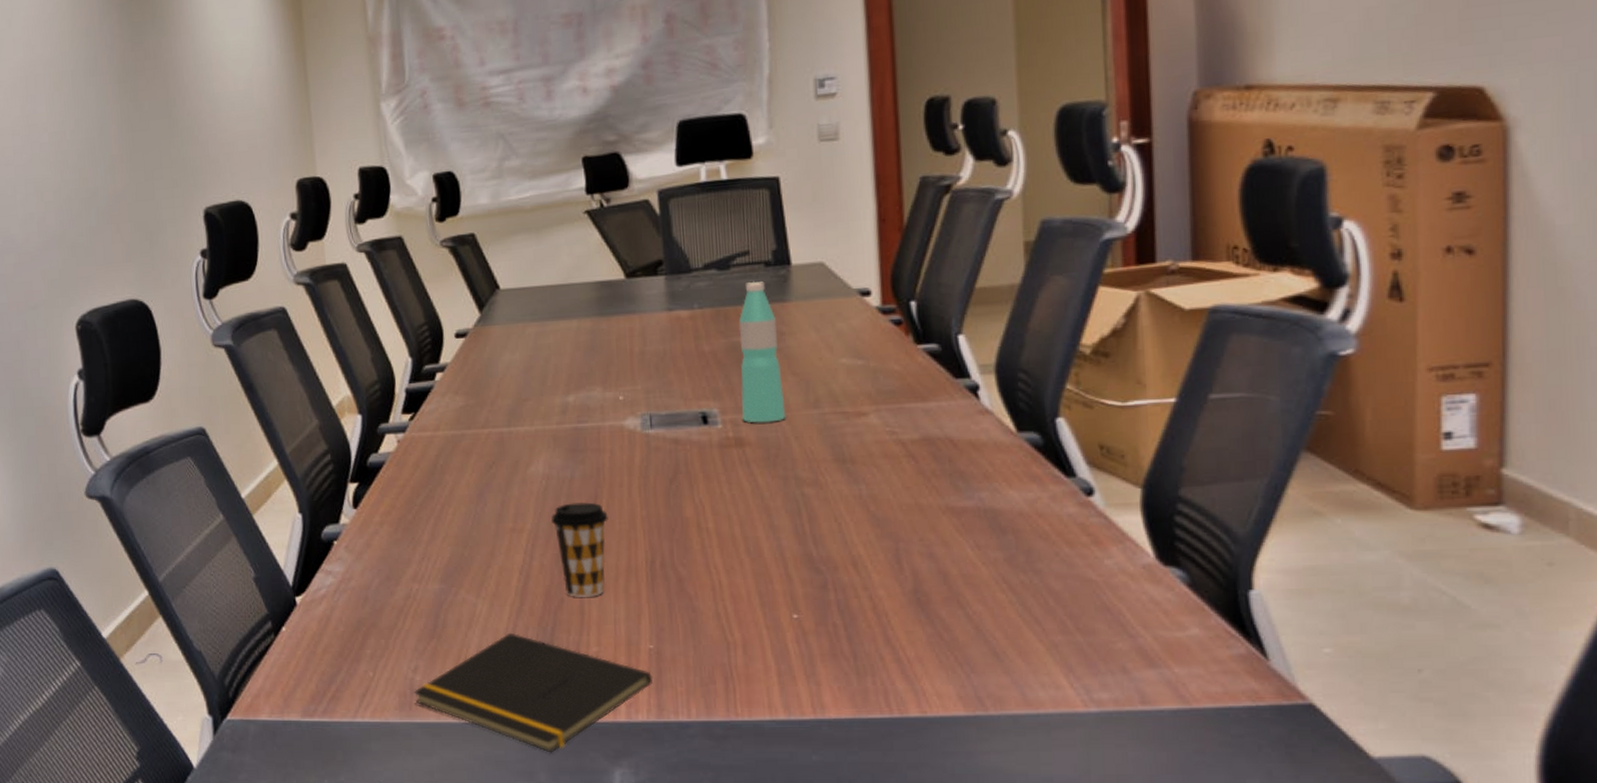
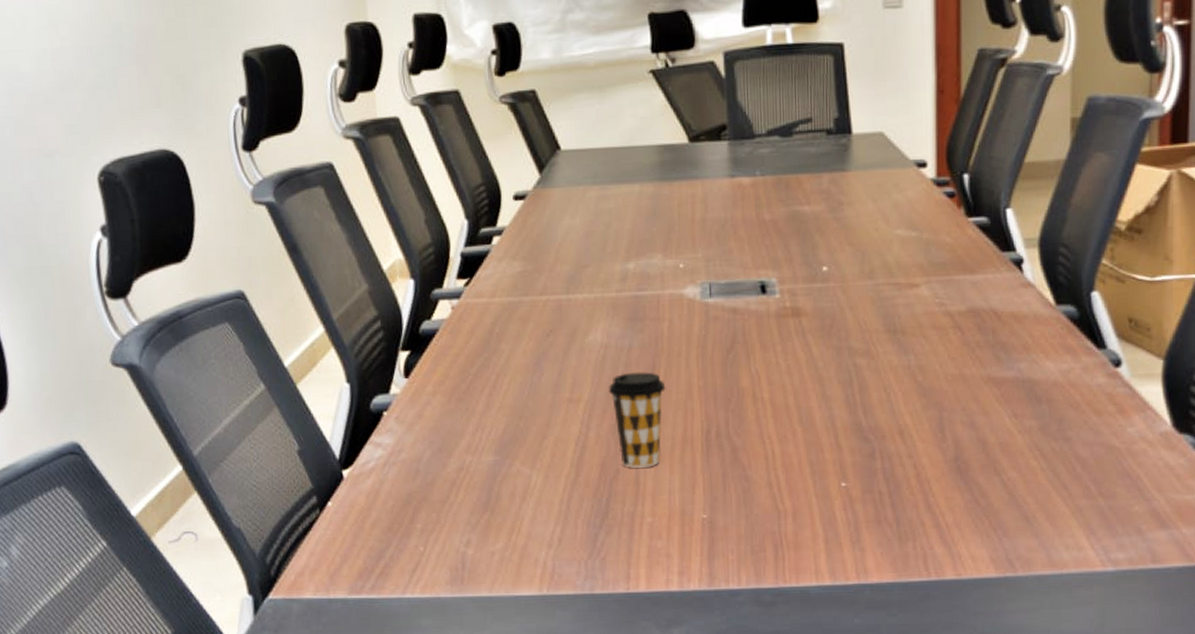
notepad: present [413,632,653,753] -> none [465,504,706,624]
water bottle: present [738,281,786,423] -> none [799,149,842,293]

